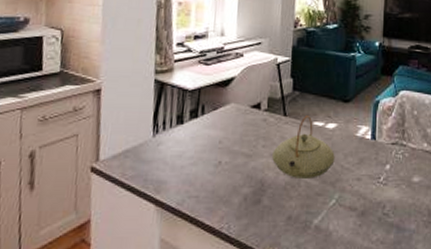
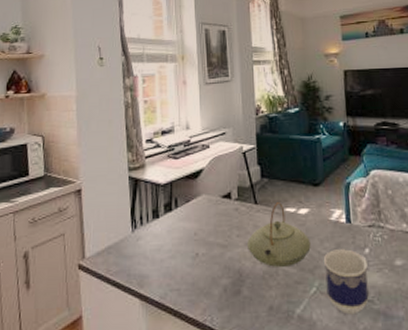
cup: none [345,164,387,227] -> present [323,249,369,315]

